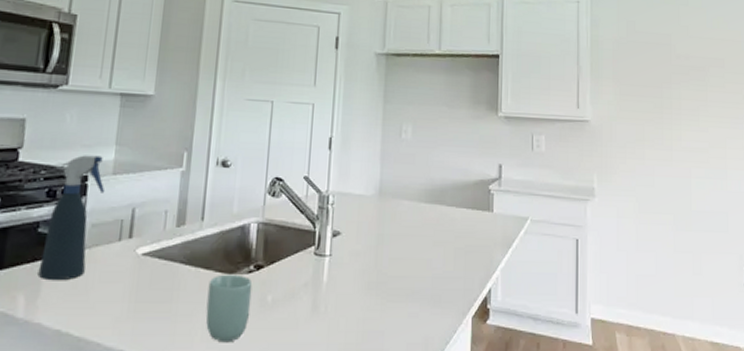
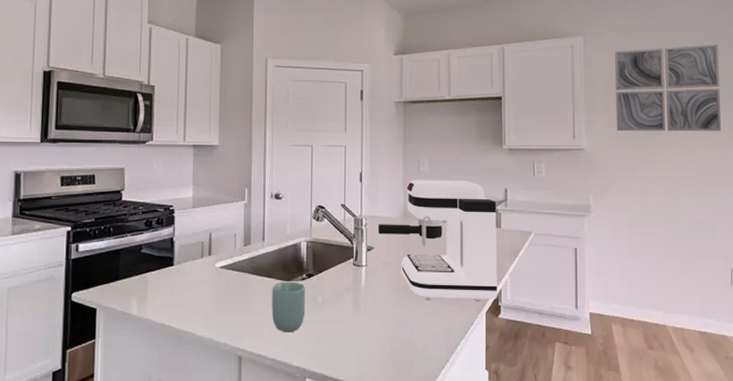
spray bottle: present [37,155,105,281] -> none [144,194,188,288]
coffee maker: none [347,148,489,302] -> present [377,179,498,301]
wall art: none [623,10,733,108] -> present [614,44,721,132]

